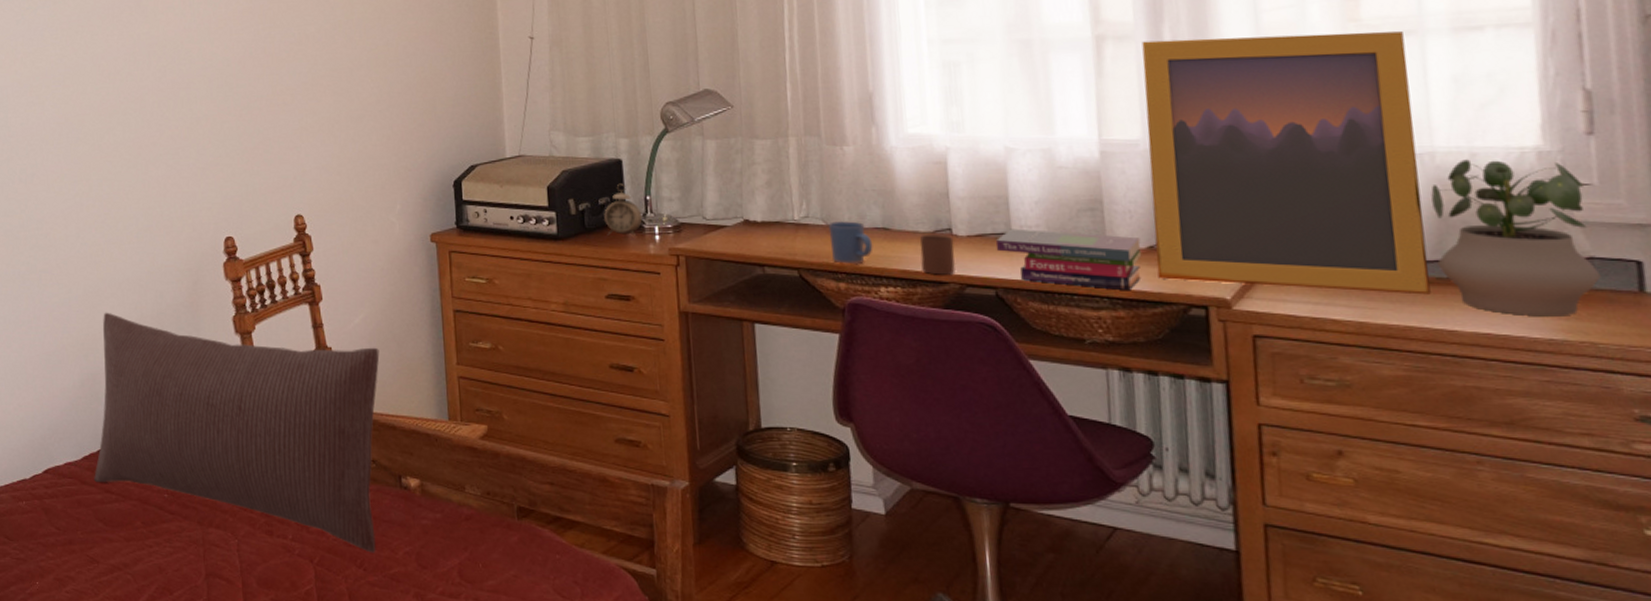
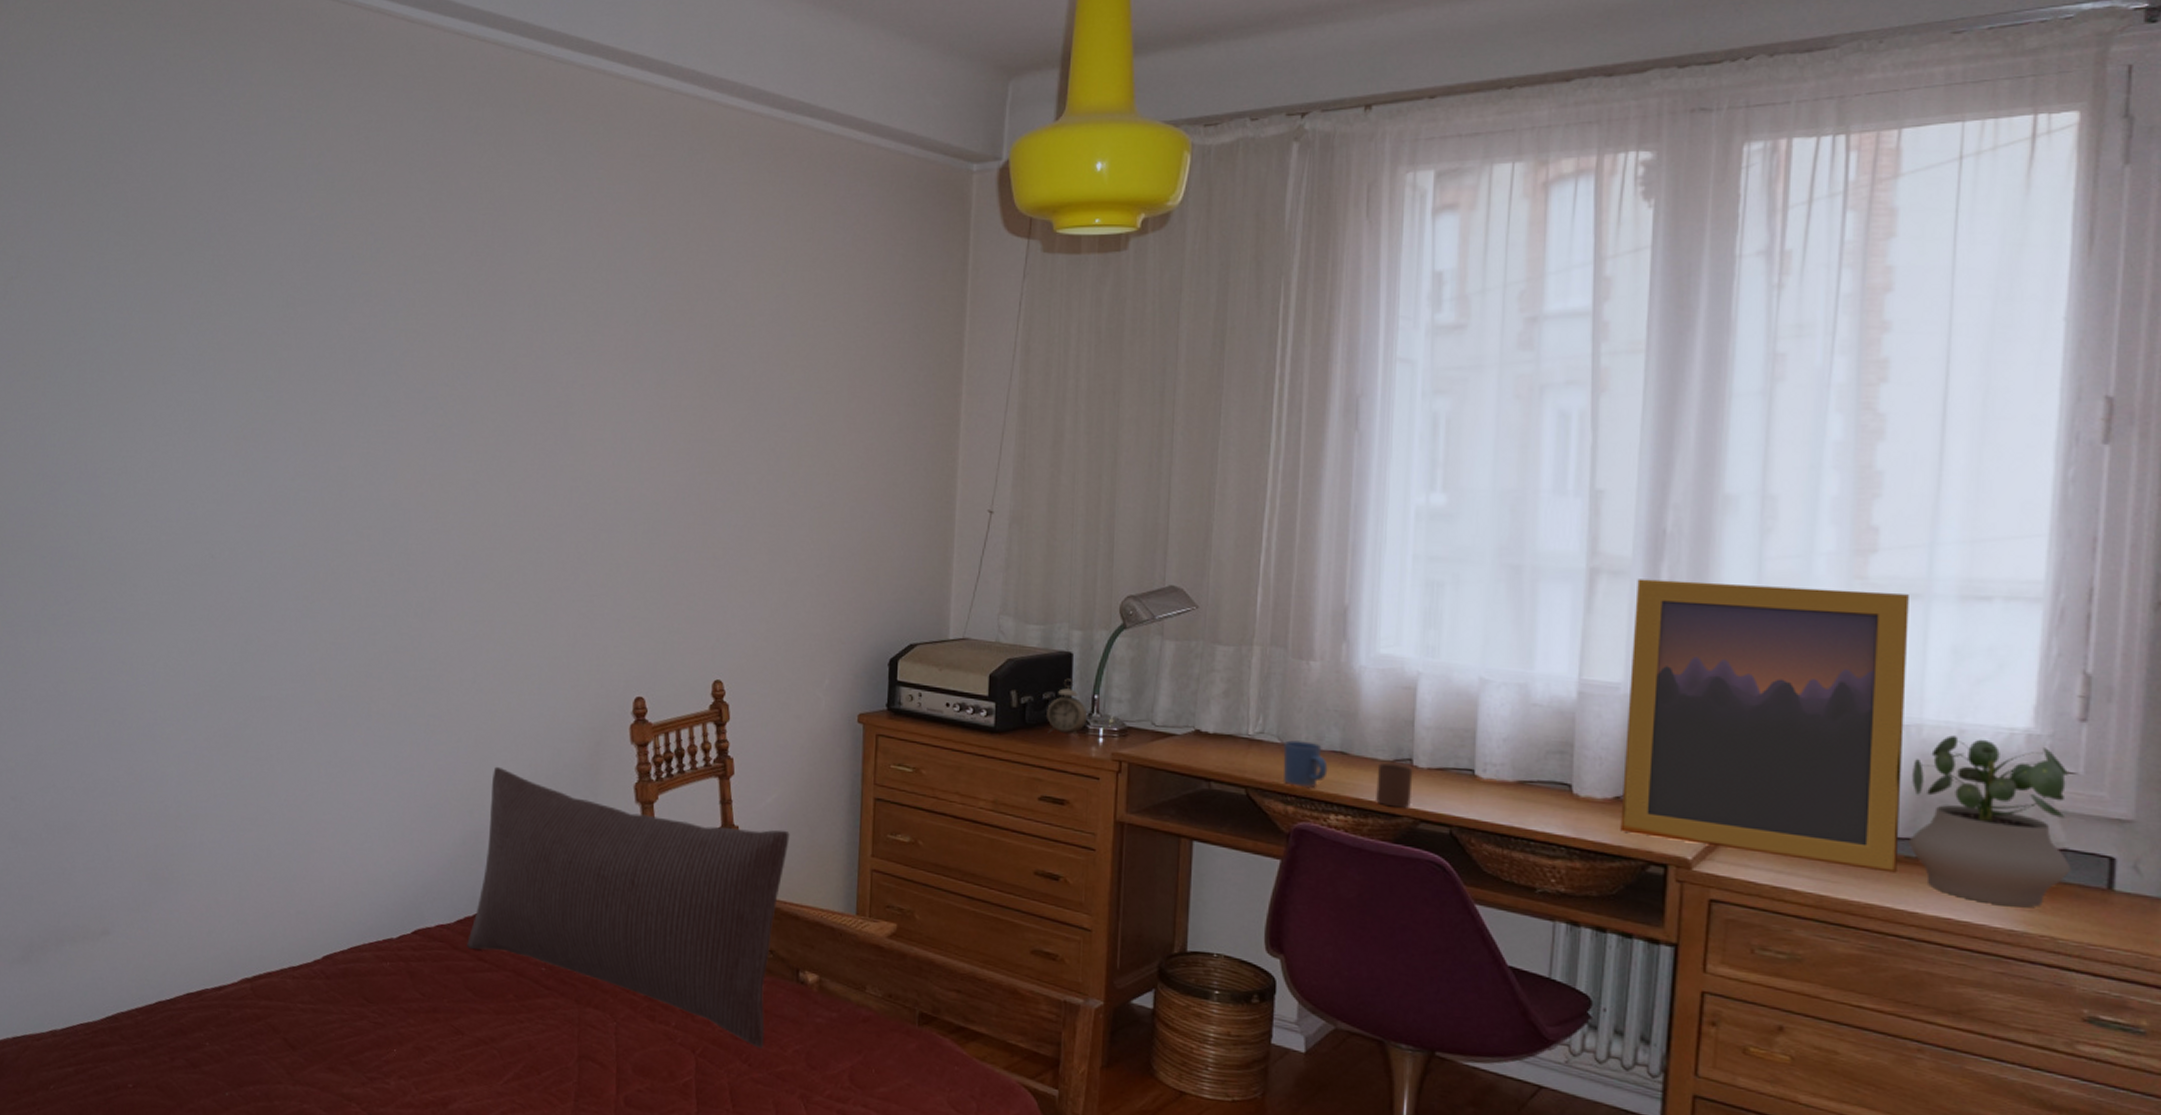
books: present [995,228,1142,291] -> none [1456,765,1607,842]

